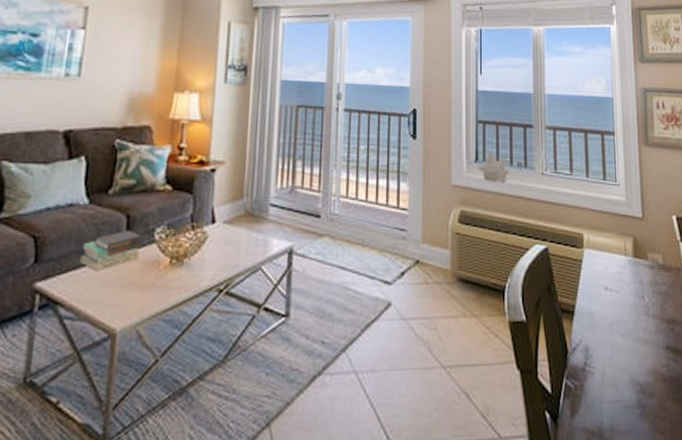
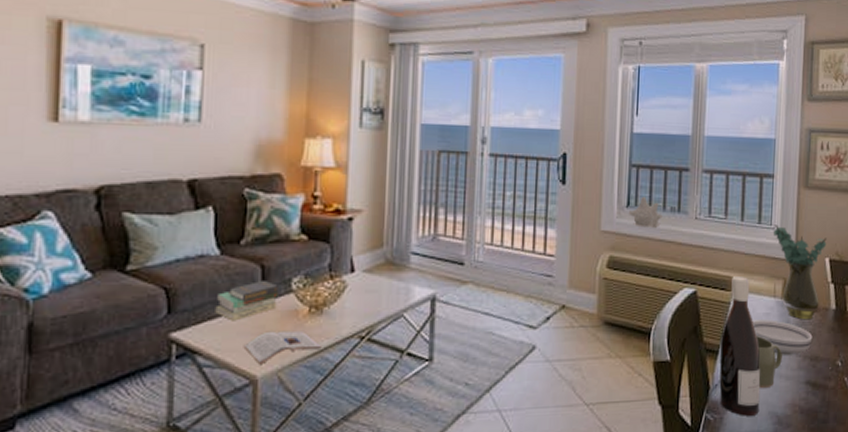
magazine: none [106,282,181,317] -> present [245,330,321,364]
bottle: none [575,232,621,384] -> present [719,275,761,416]
bowl: none [605,279,668,317] -> present [752,320,813,355]
mug: none [611,296,639,352] -> present [756,336,782,388]
vase: none [618,181,672,280] -> present [773,224,827,320]

